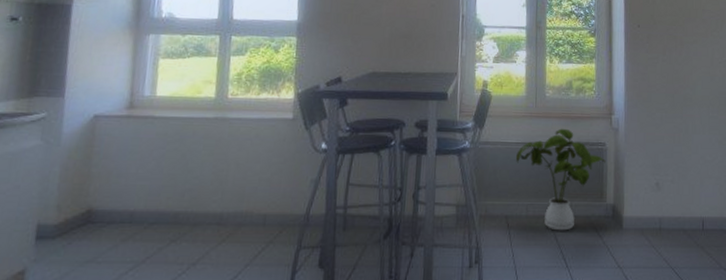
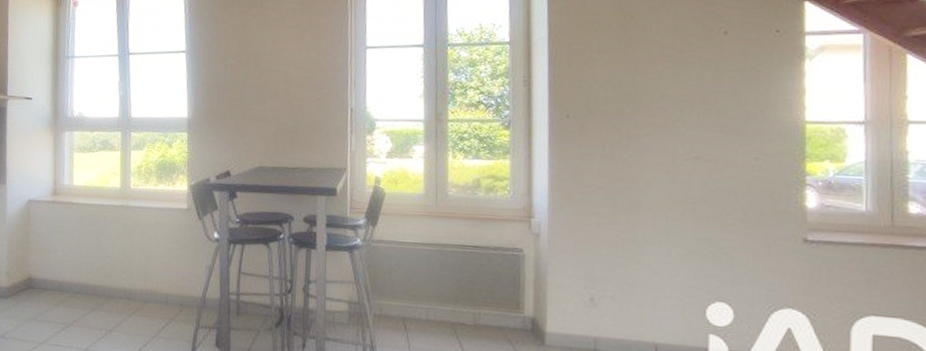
house plant: present [516,128,605,231] -> none [414,230,523,340]

